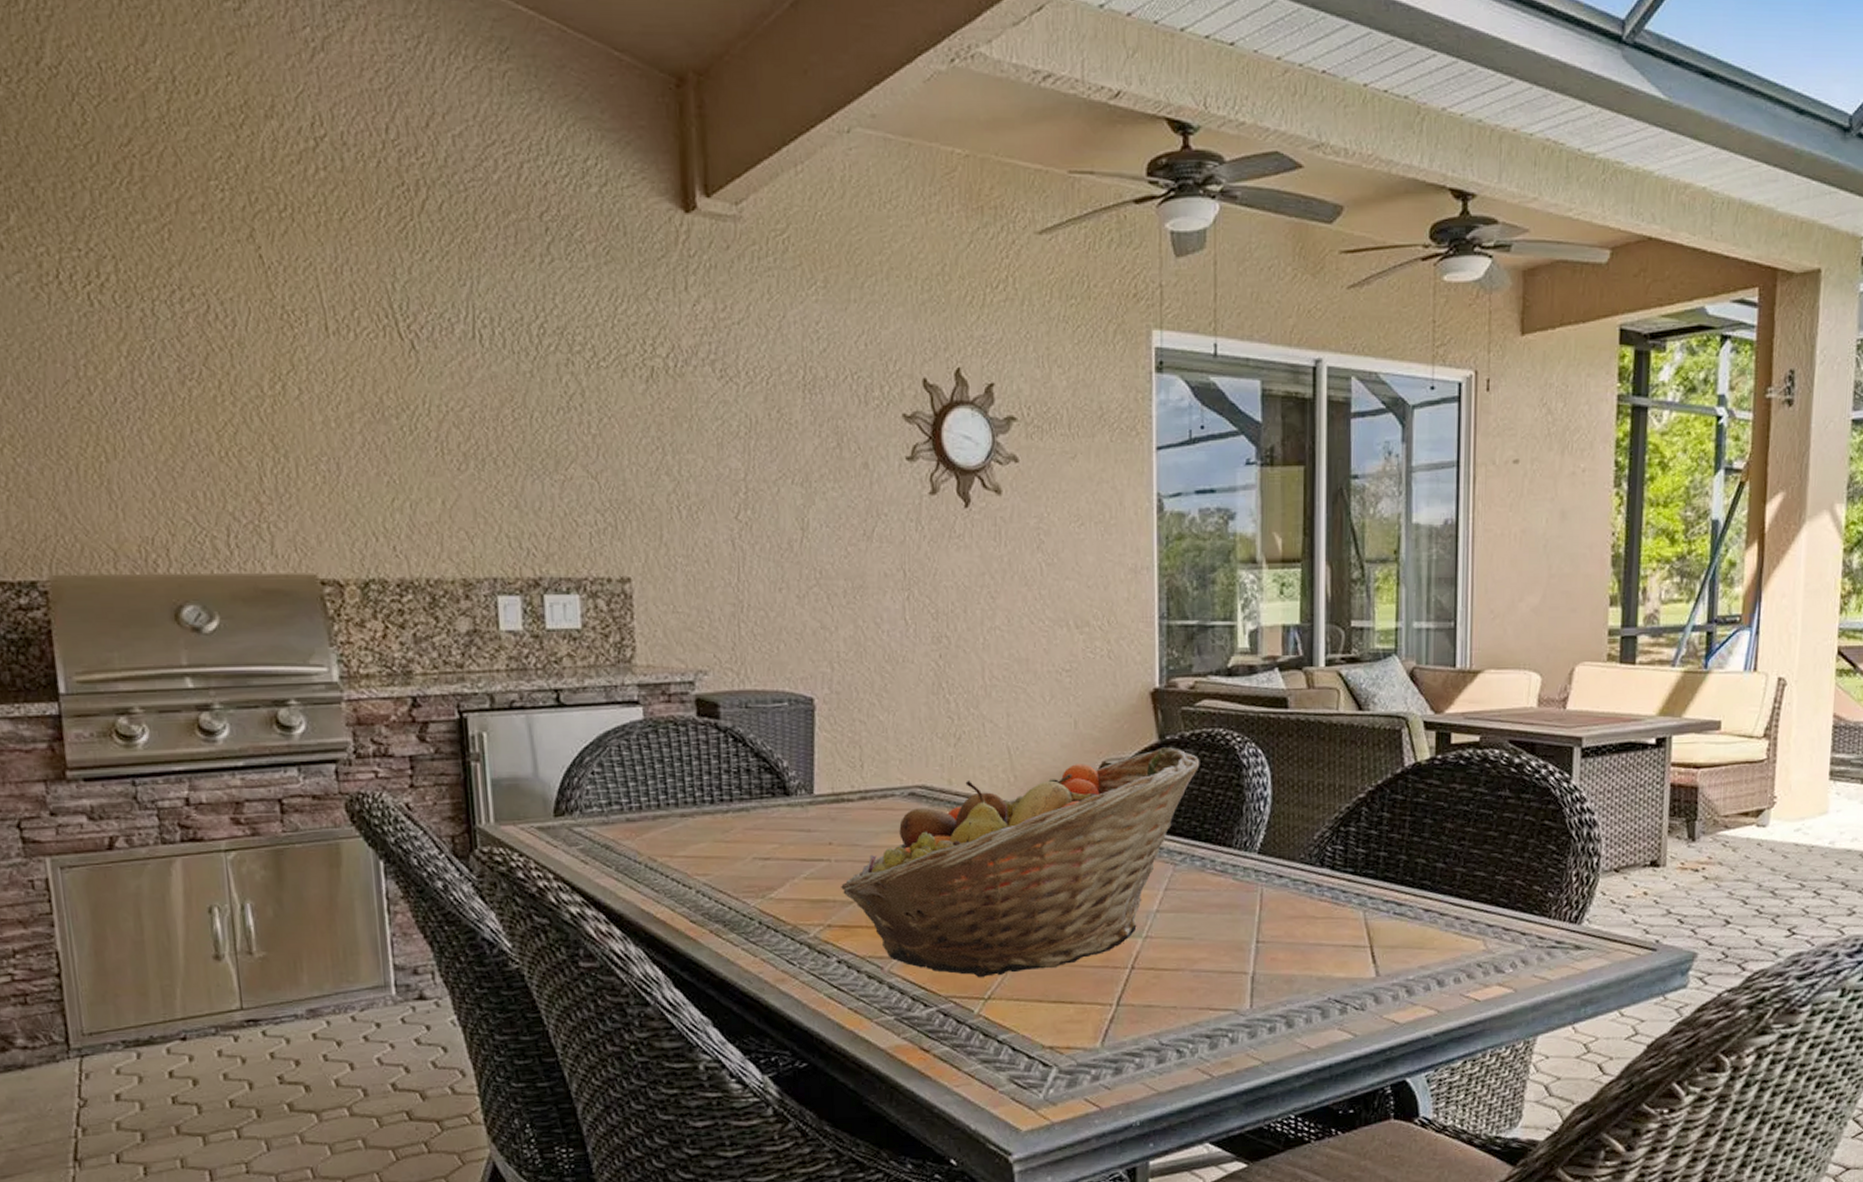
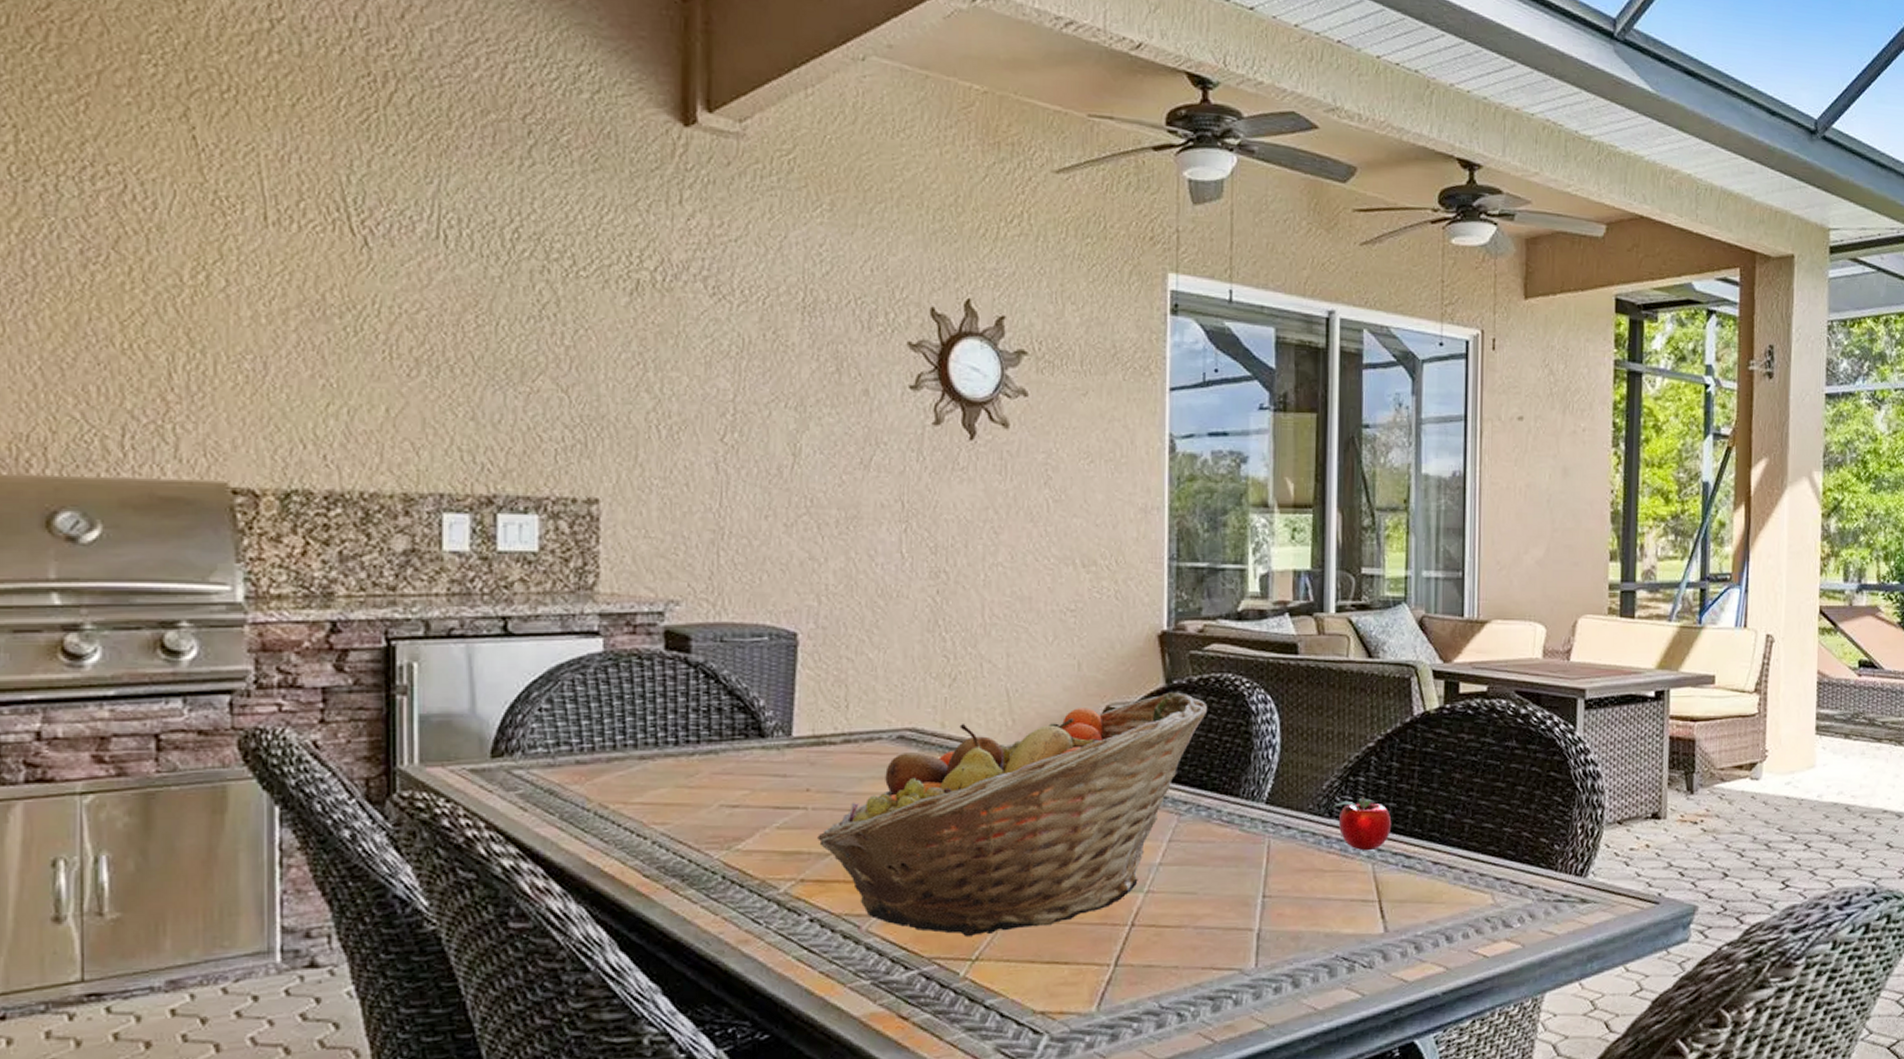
apple: none [1321,845,1383,899] -> present [1330,796,1392,851]

